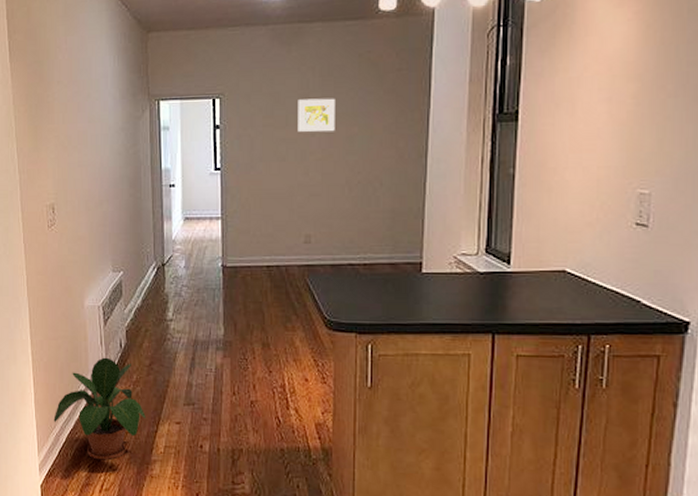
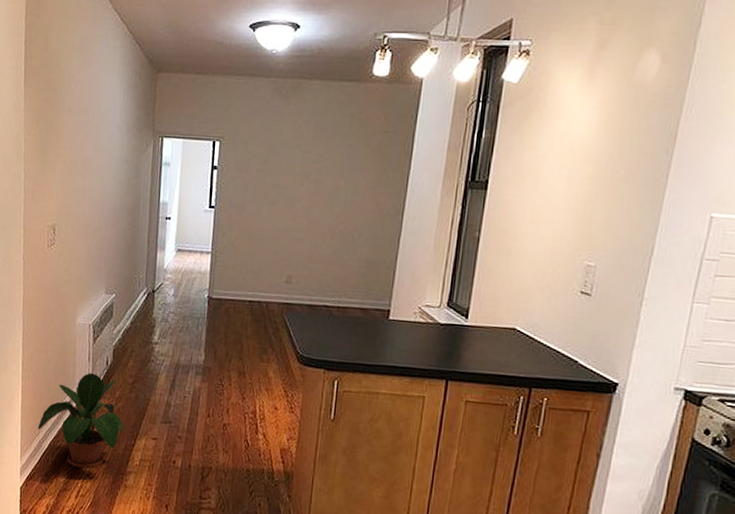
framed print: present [297,98,335,132] -> none [288,150,325,183]

